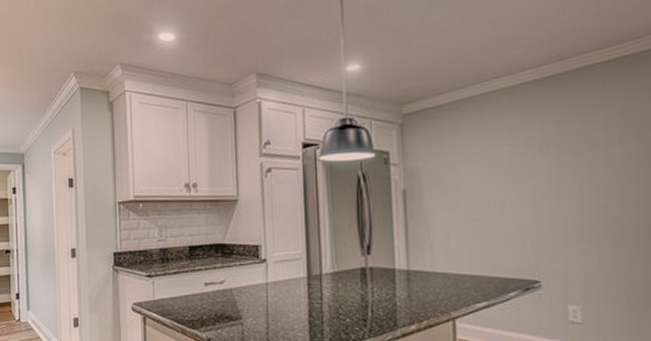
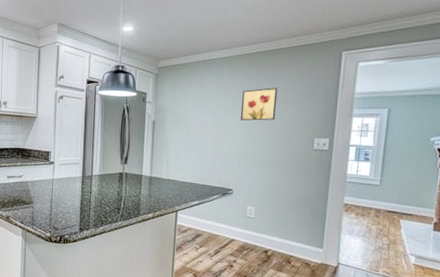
wall art: none [536,123,596,177] -> present [240,87,278,121]

